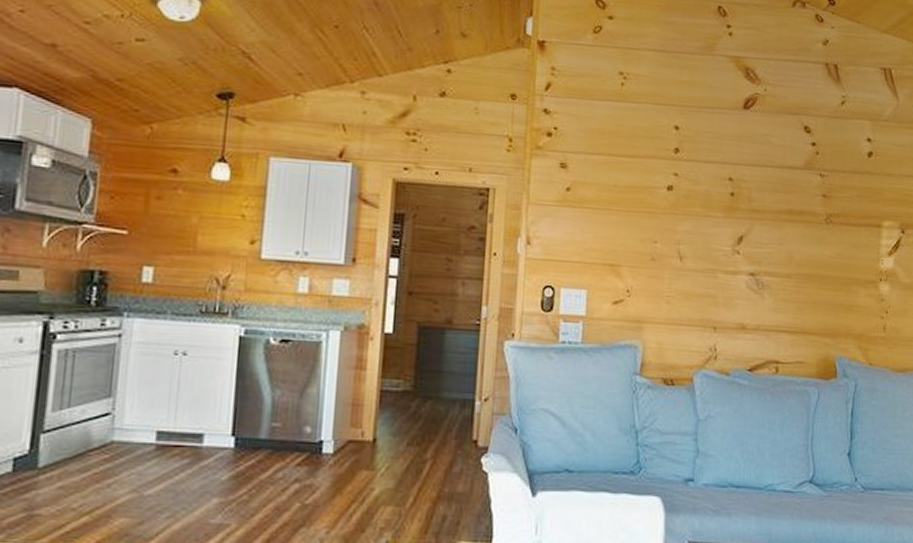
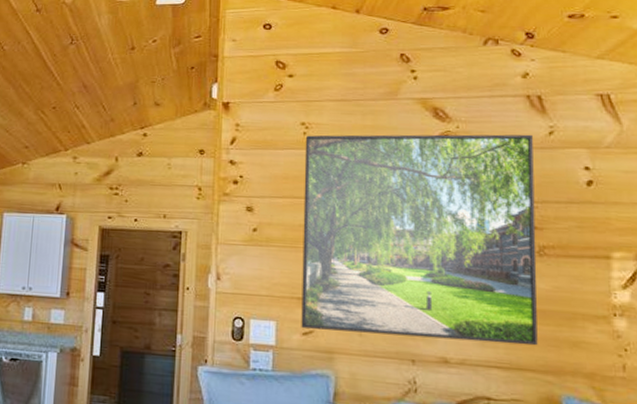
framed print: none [612,86,828,310] -> present [301,134,538,346]

